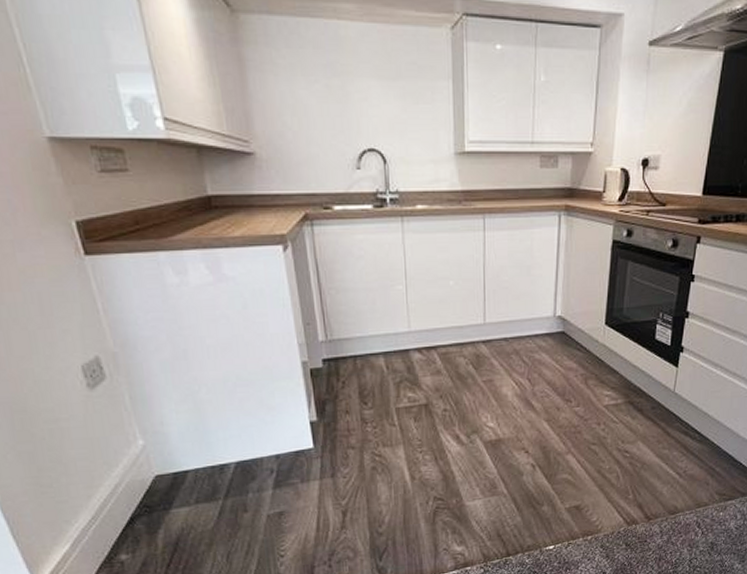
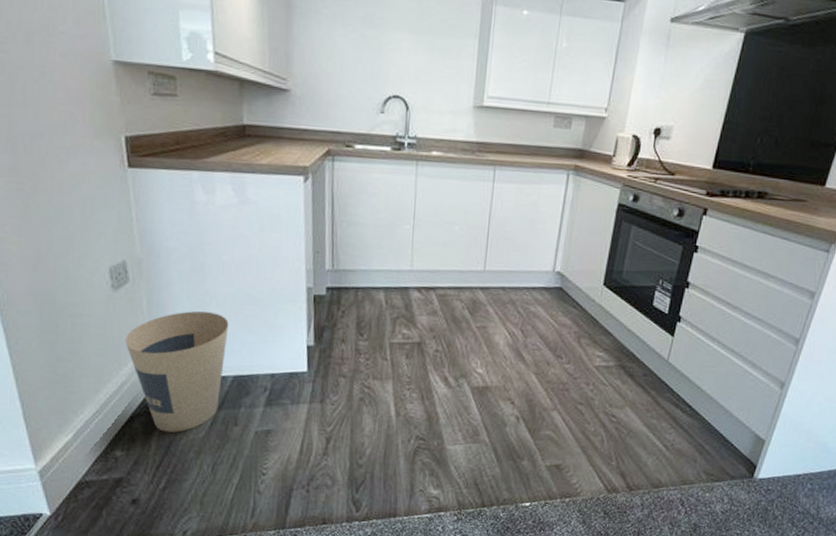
trash can: none [111,400,225,529] -> present [125,311,229,433]

